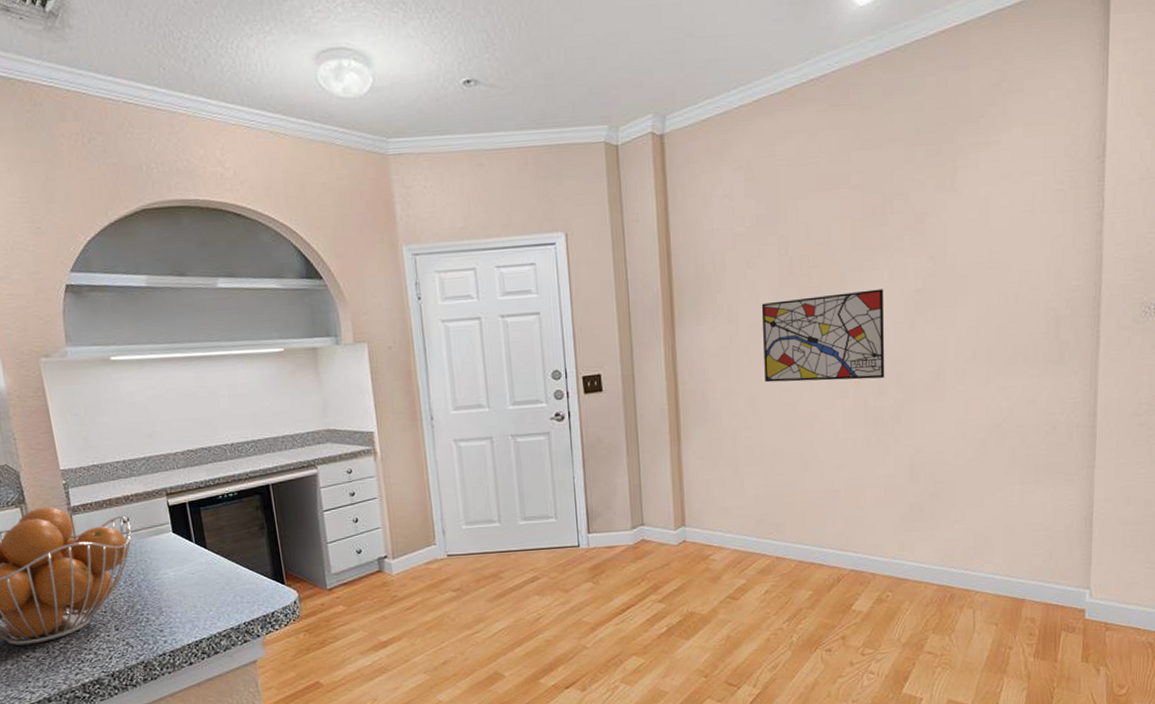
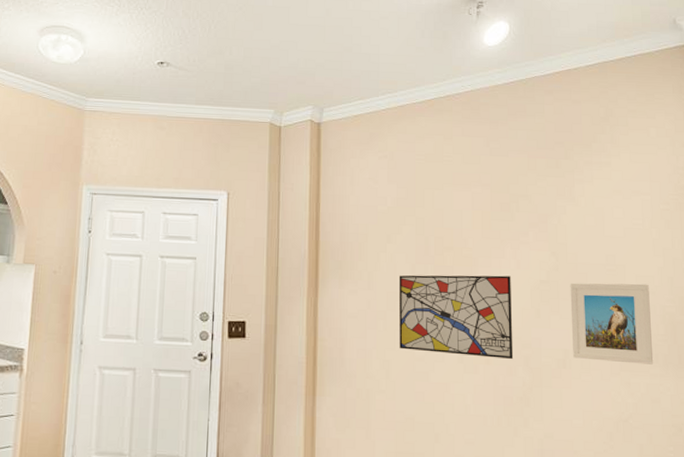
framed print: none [947,279,1034,369] -> present [570,283,654,365]

